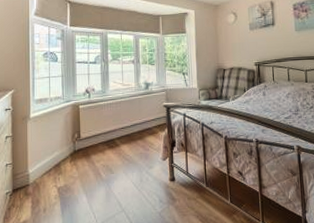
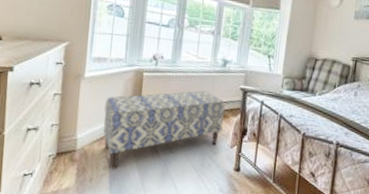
bench: none [50,112,154,198] -> present [103,90,225,170]

